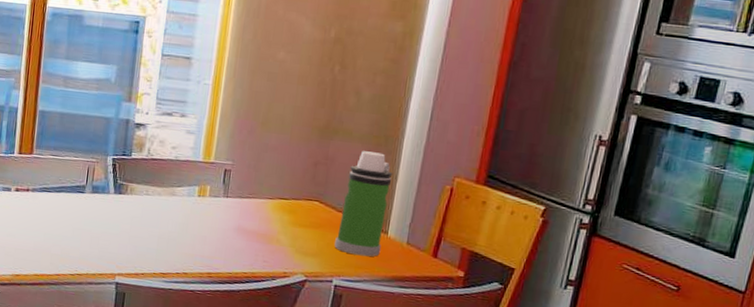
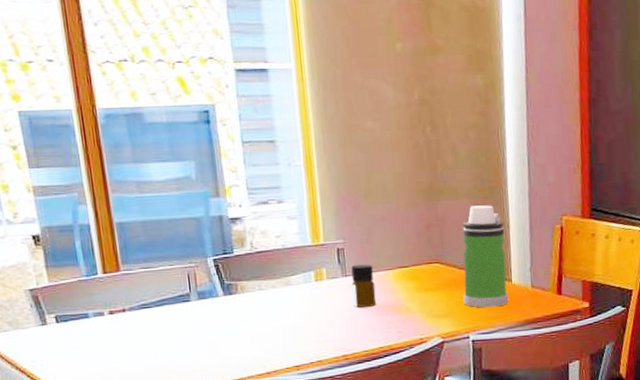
bottle: none [228,187,255,231] -> present [351,264,377,308]

